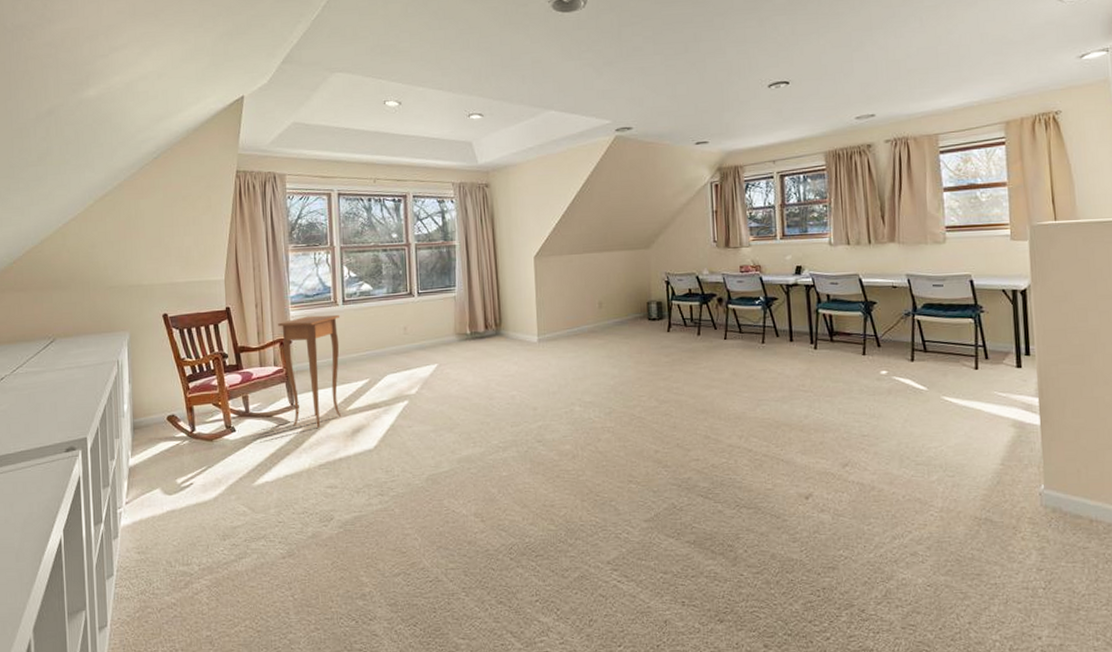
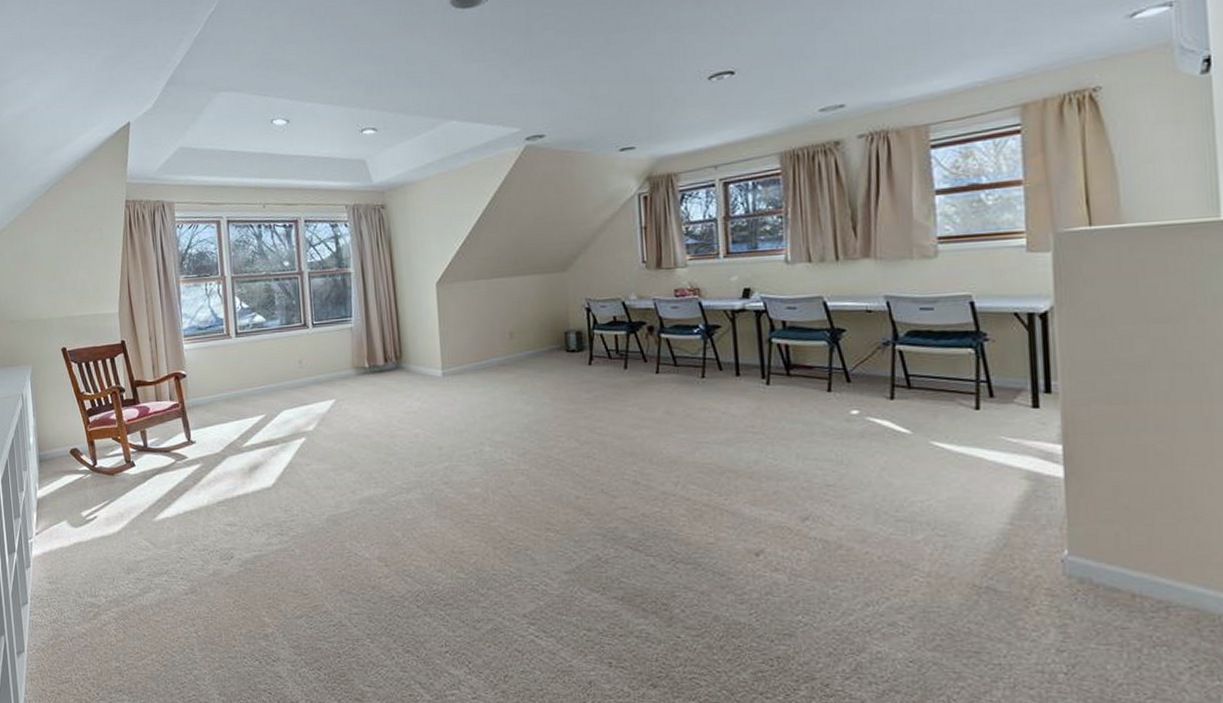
side table: present [278,314,342,428] -> none [172,347,239,464]

